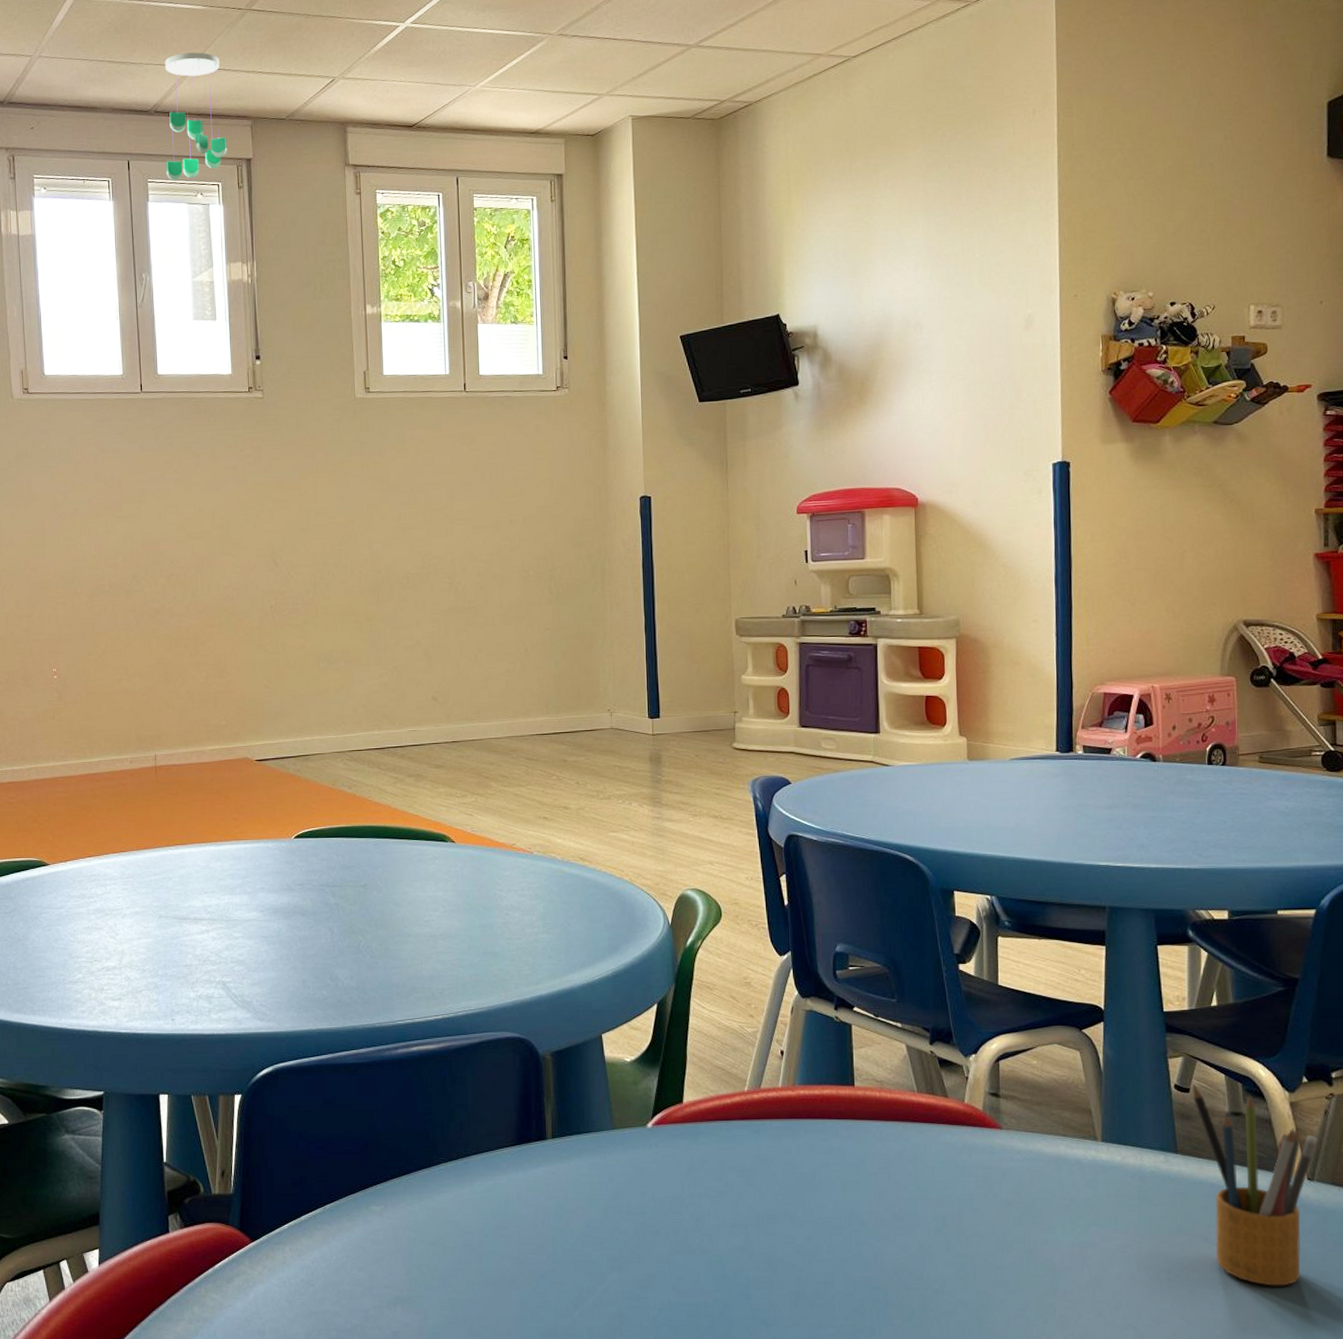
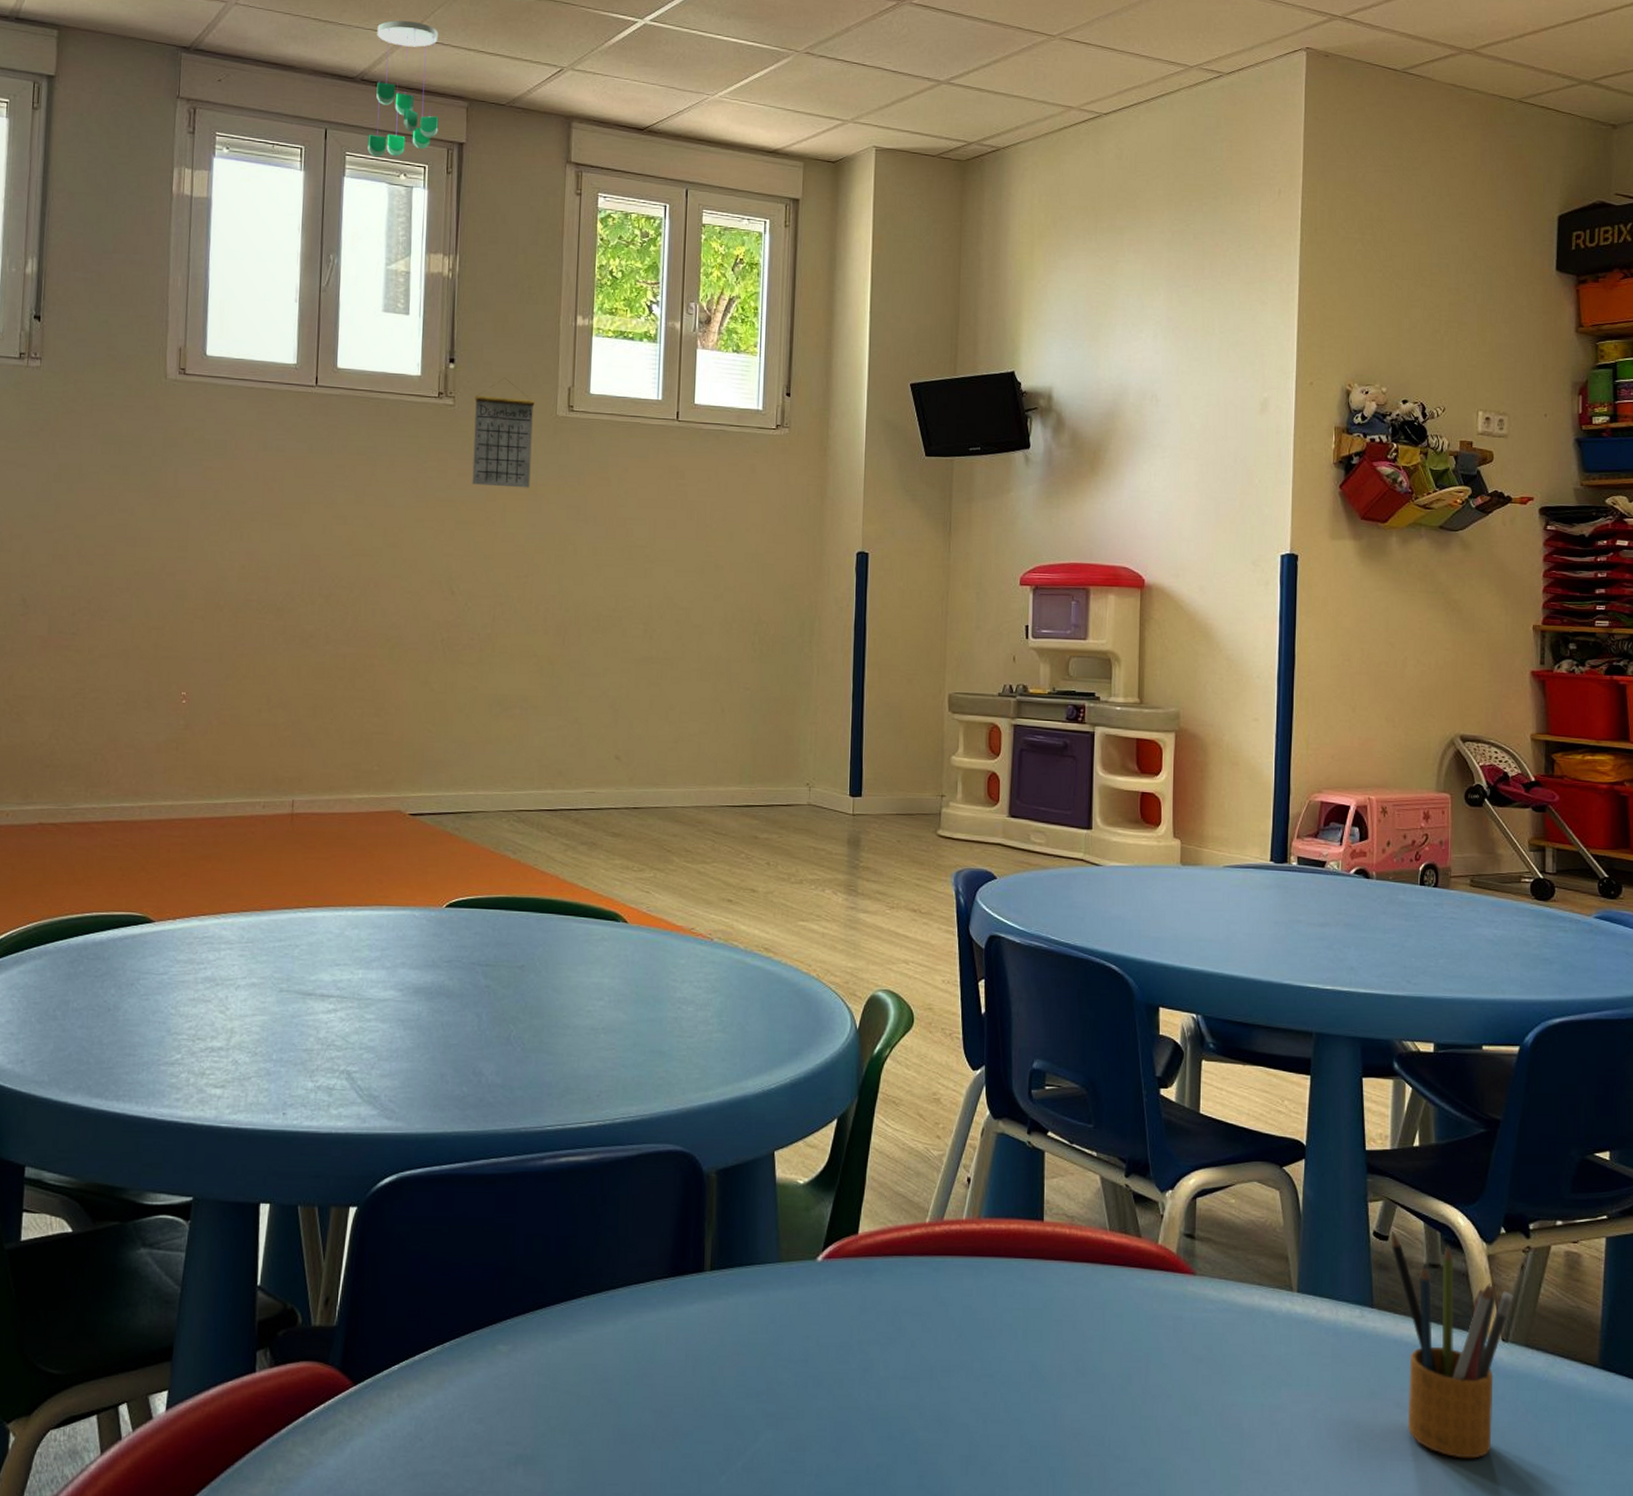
calendar: none [281,368,337,467] -> present [472,377,535,488]

